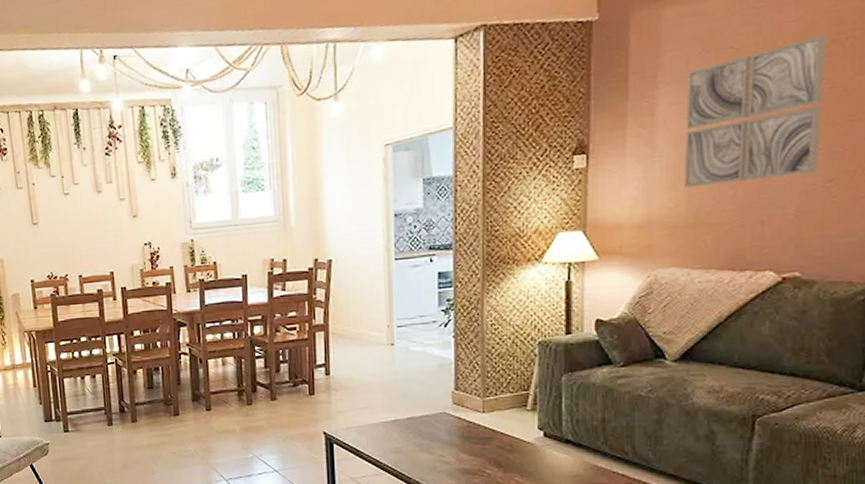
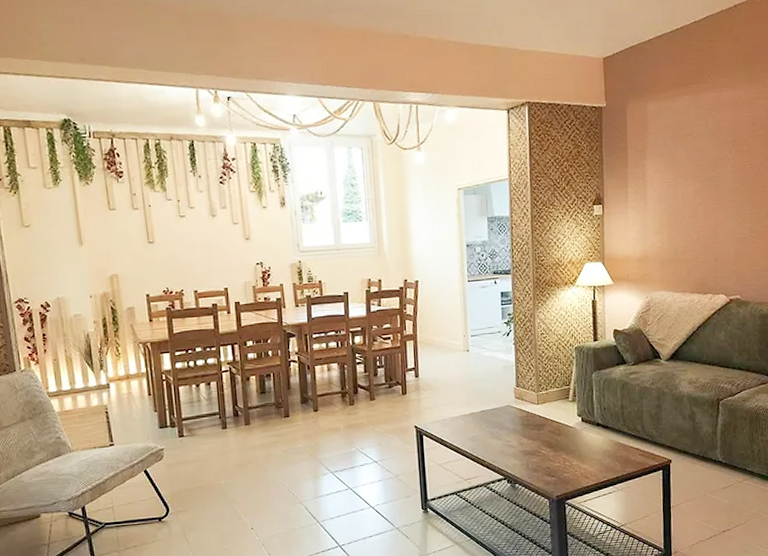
wall art: present [683,35,827,188] -> none [665,132,747,233]

